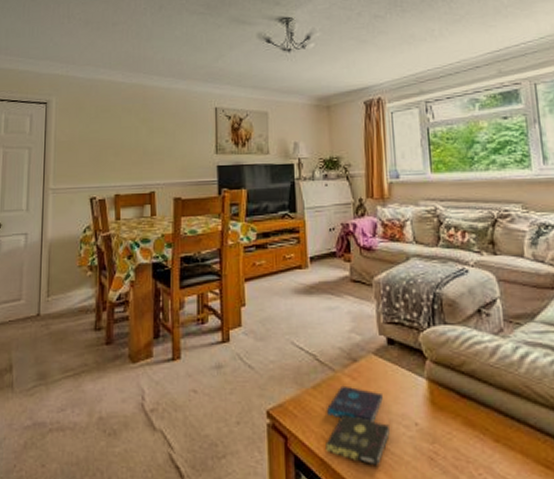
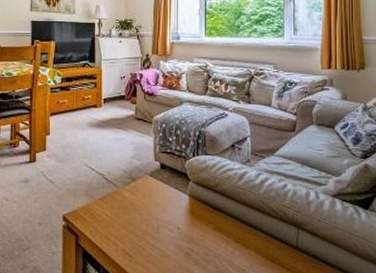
music album box set: present [325,385,390,466] -> none [107,198,157,258]

